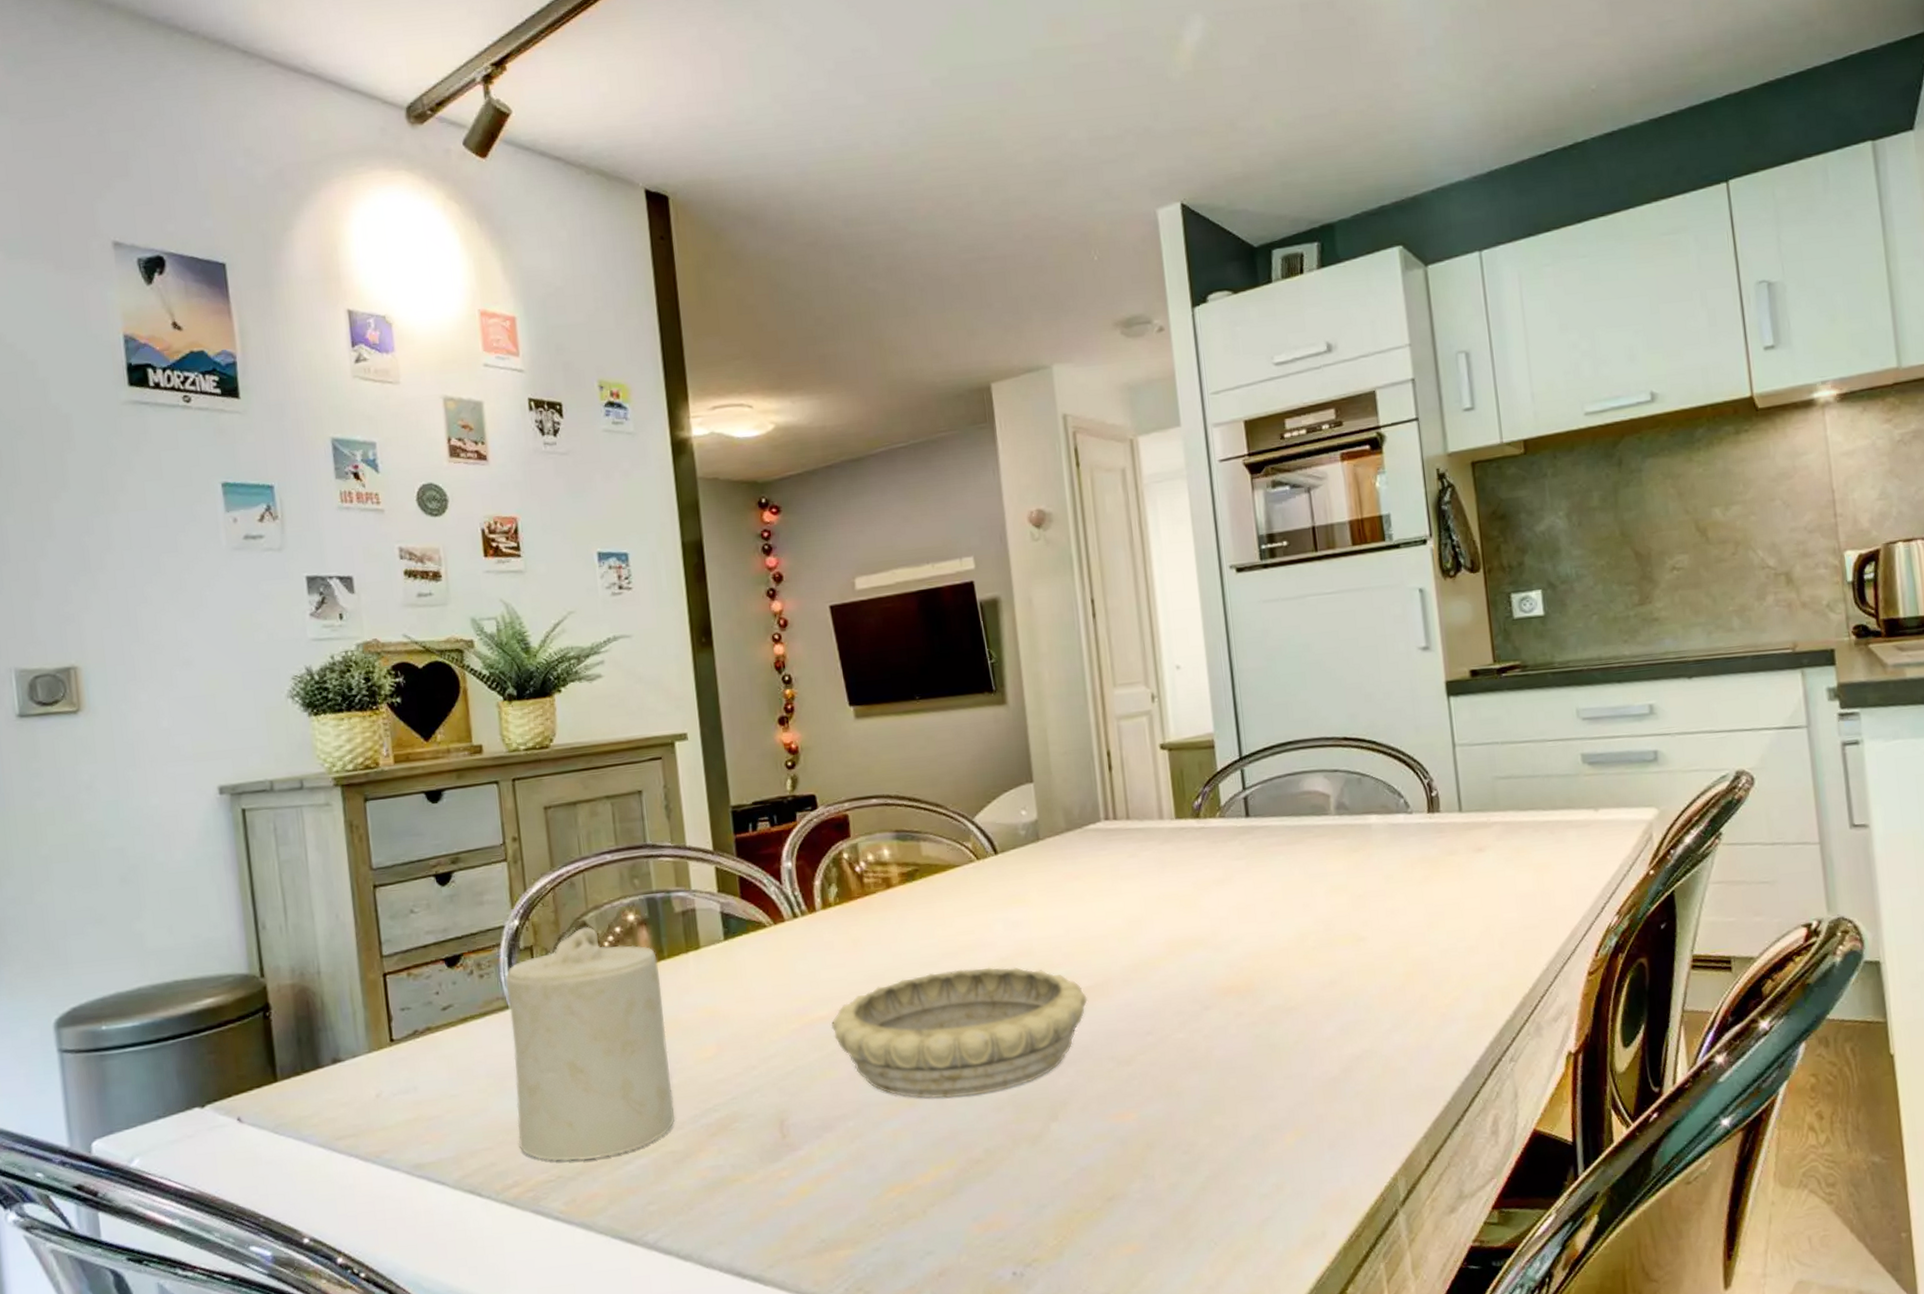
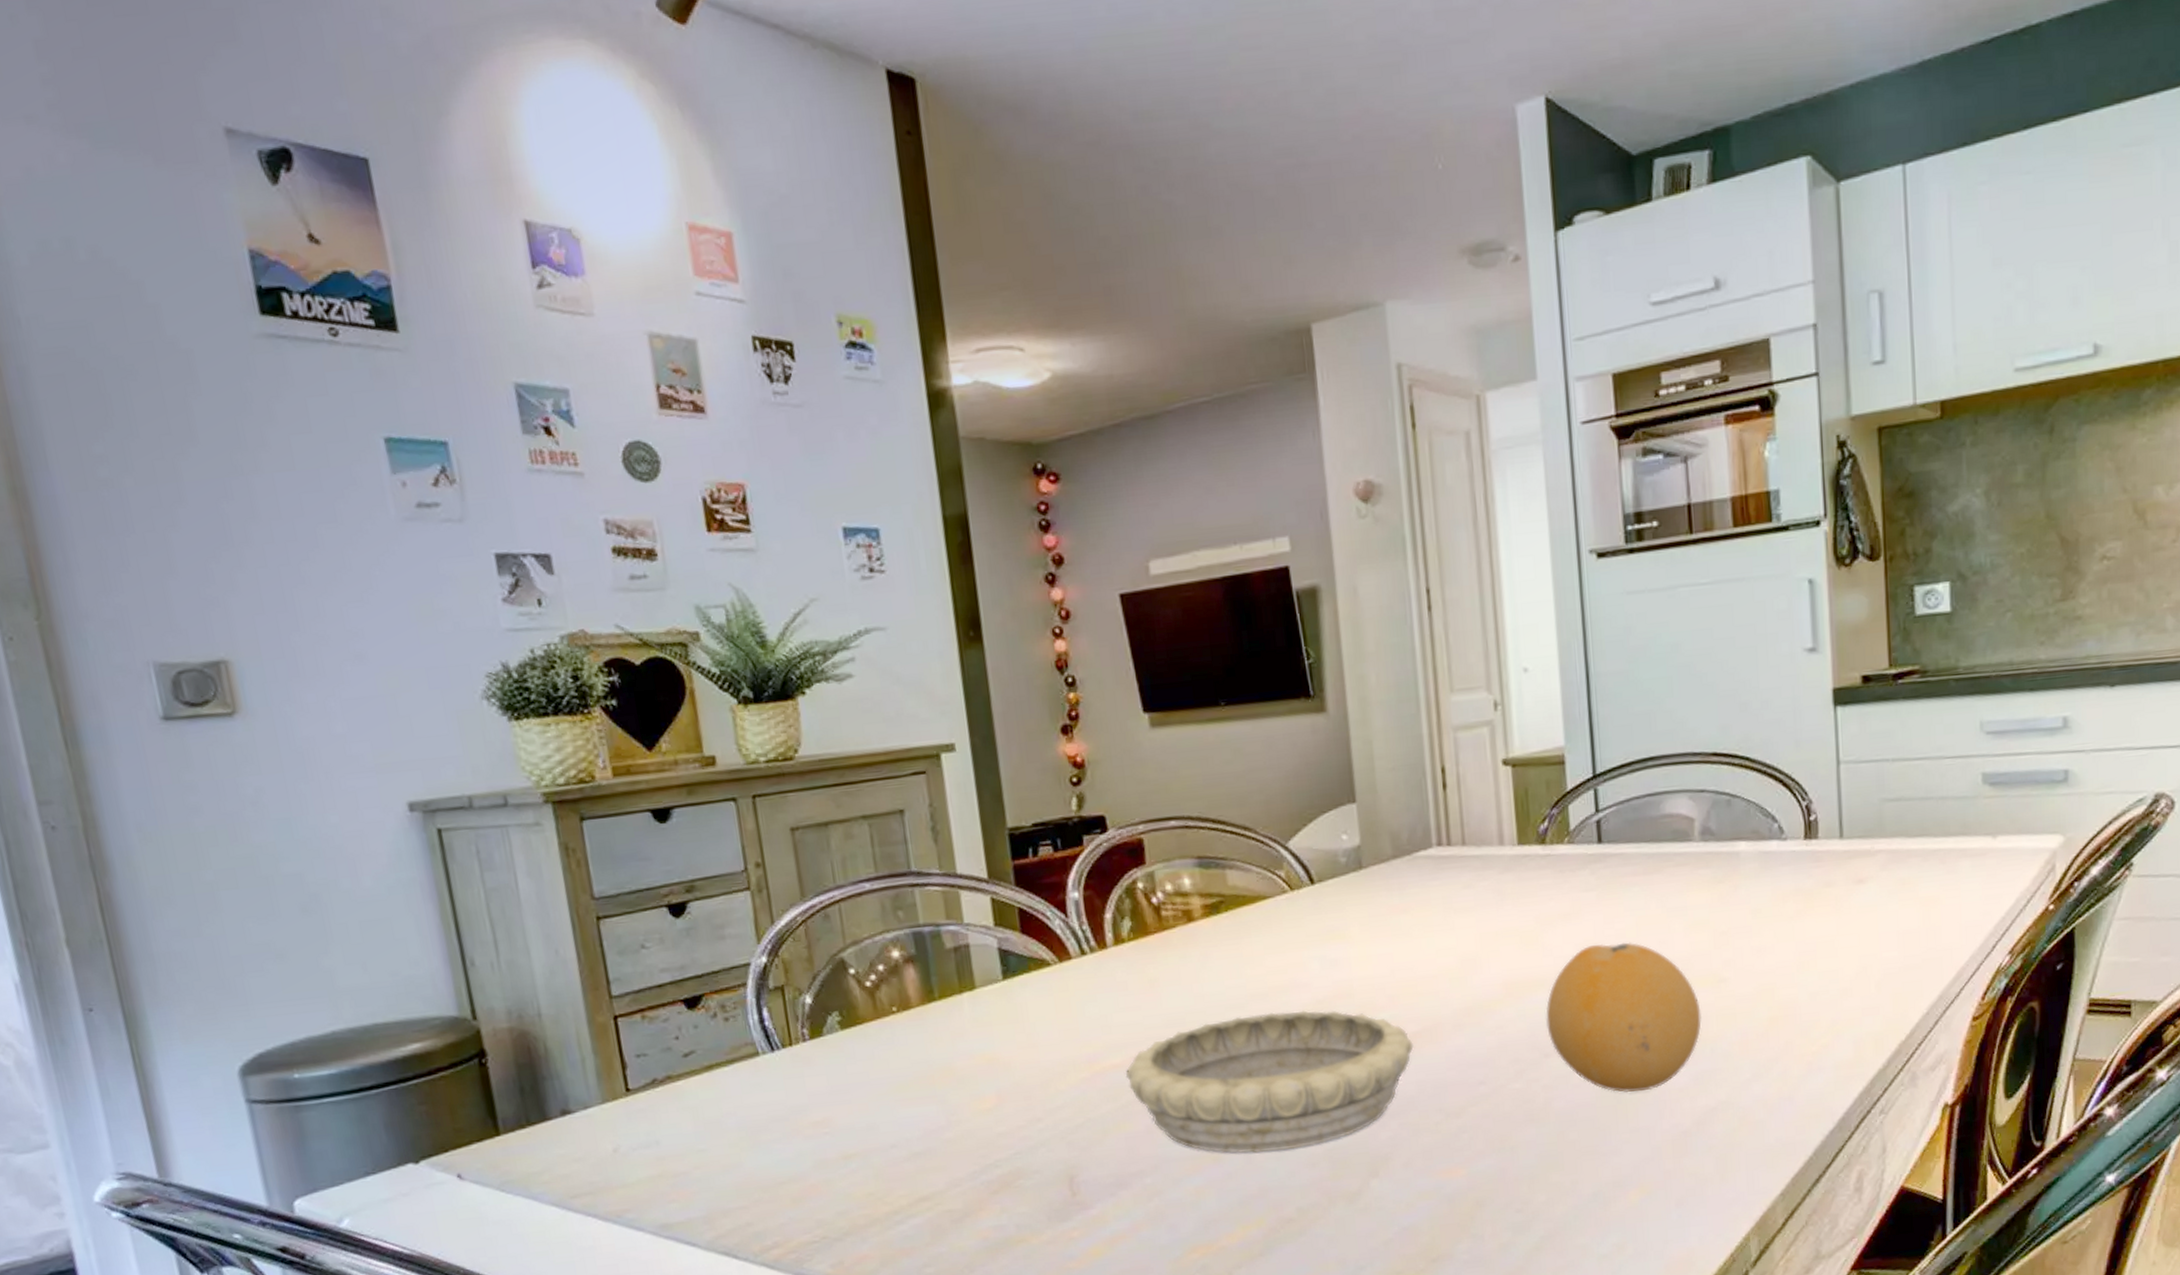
candle: present [505,926,676,1162] -> none [754,963,952,1221]
fruit: none [1204,905,1344,1042] -> present [1546,942,1702,1093]

